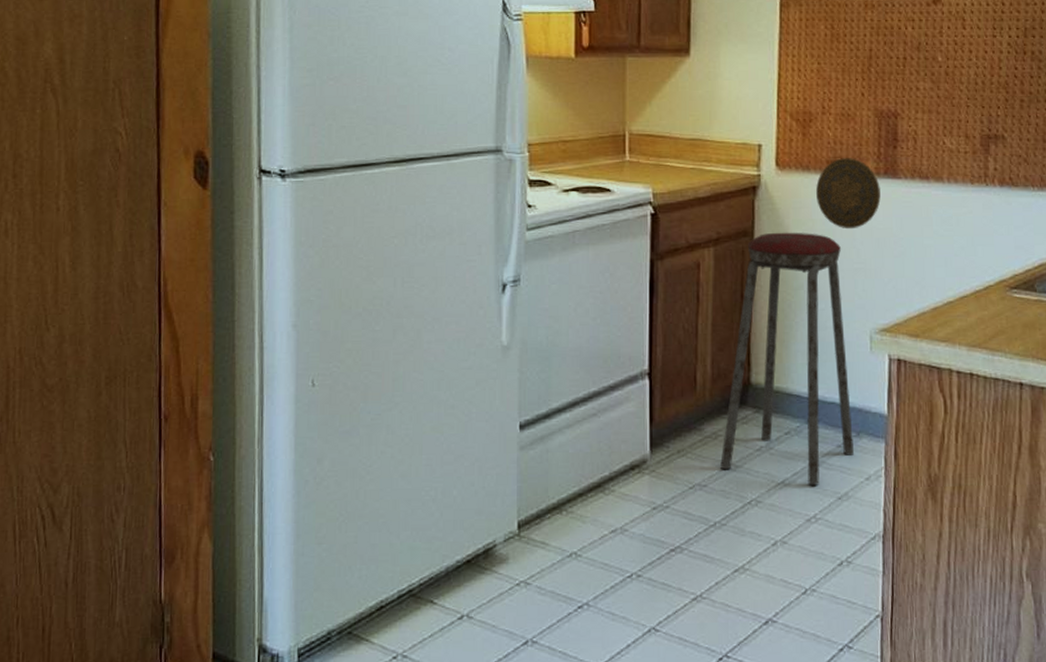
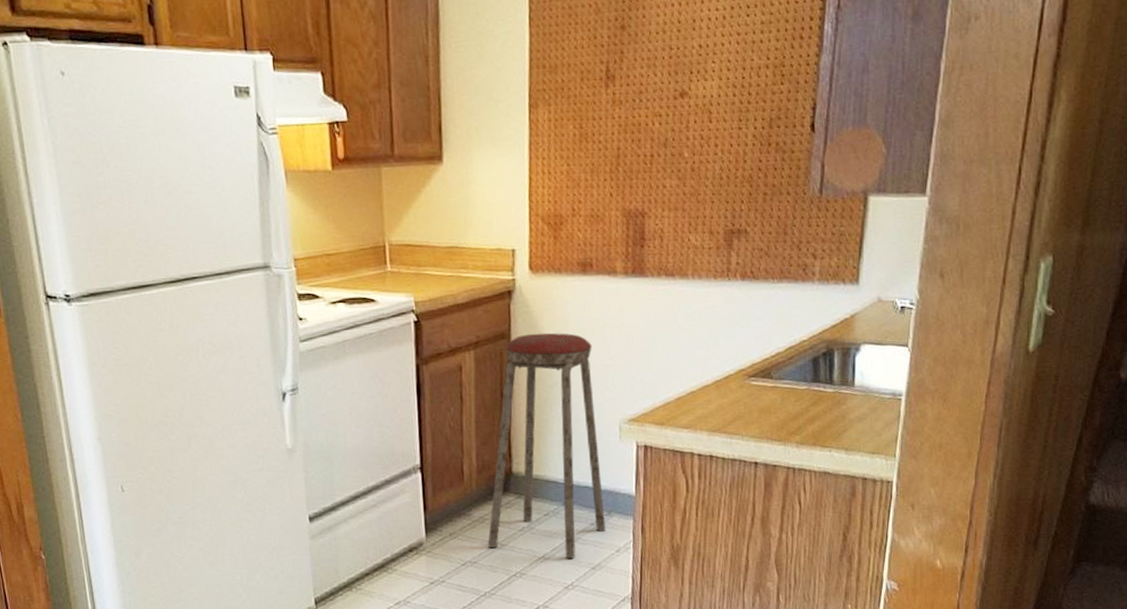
decorative plate: present [816,158,881,230] -> none [568,258,629,328]

